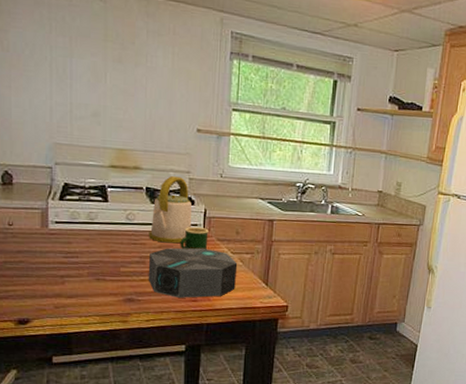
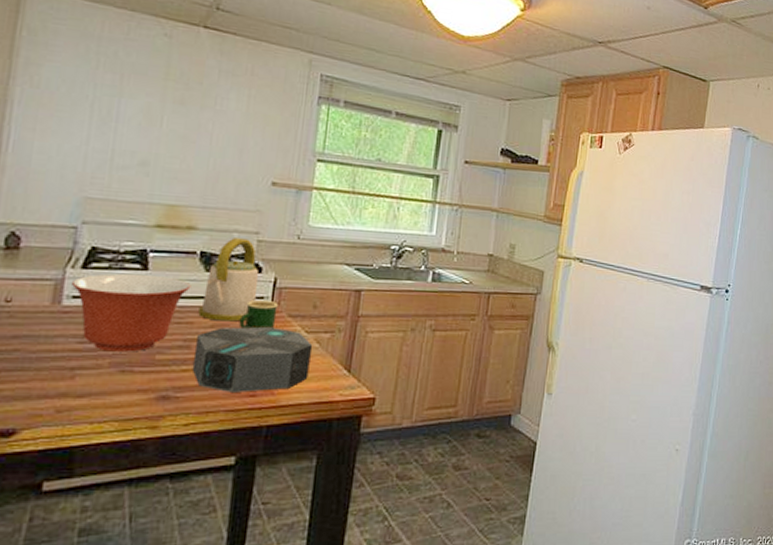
mixing bowl: none [53,204,141,265] -> present [70,273,191,352]

